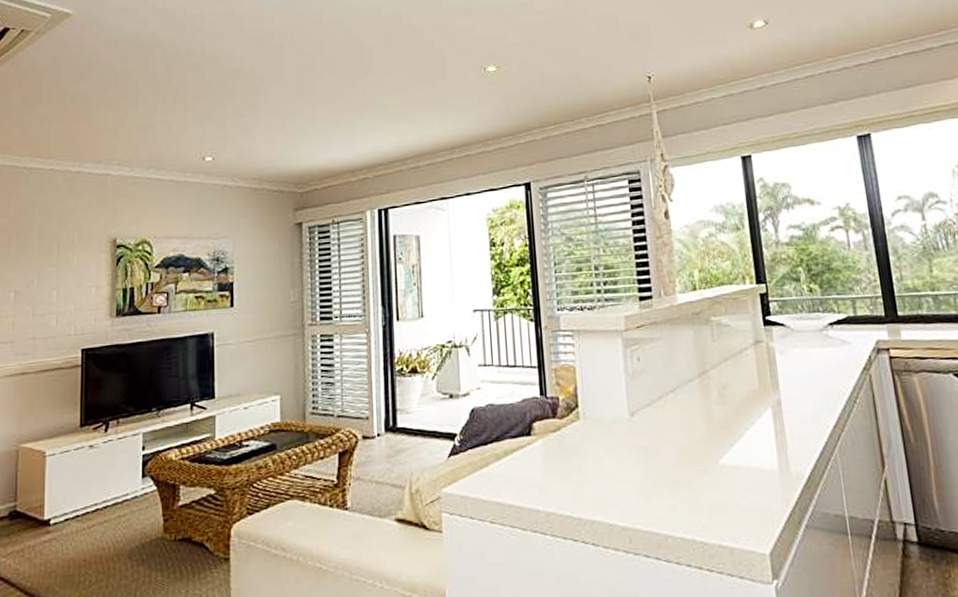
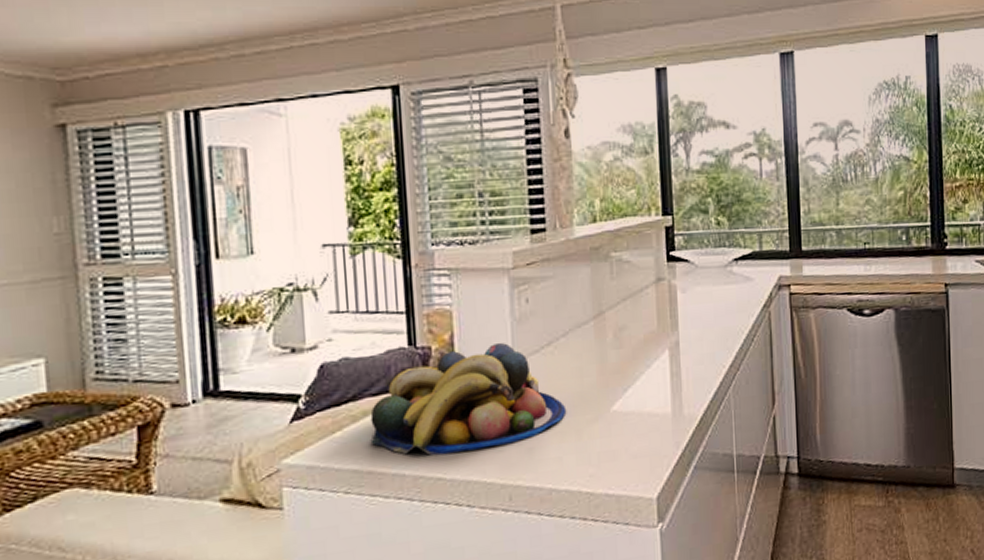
fruit bowl: none [510,395,678,495] -> present [370,342,567,456]

